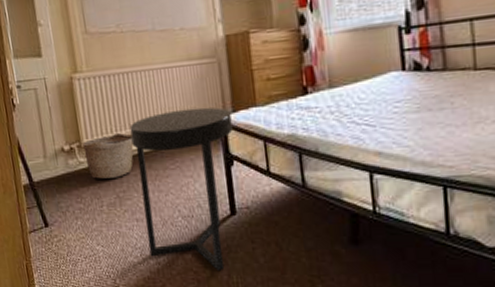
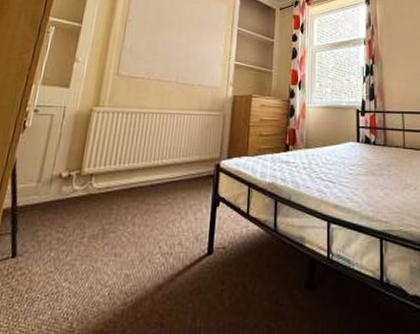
basket: present [83,132,134,179] -> none [80,165,134,209]
side table: present [129,107,233,272] -> none [118,151,226,315]

